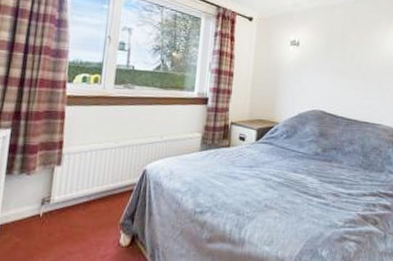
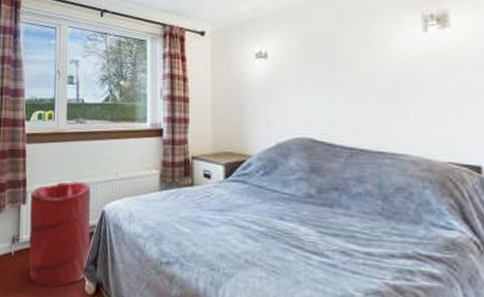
laundry hamper: none [59,143,134,244] -> present [29,181,91,288]

